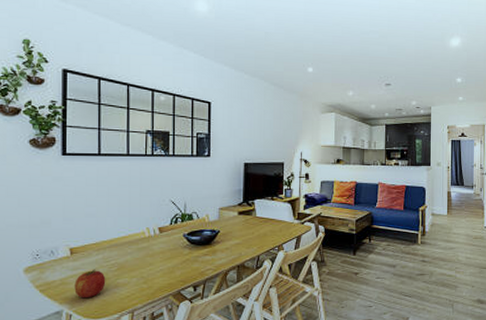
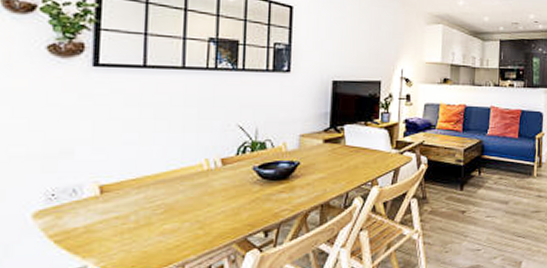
apple: present [74,269,106,299] -> none [104,212,148,250]

